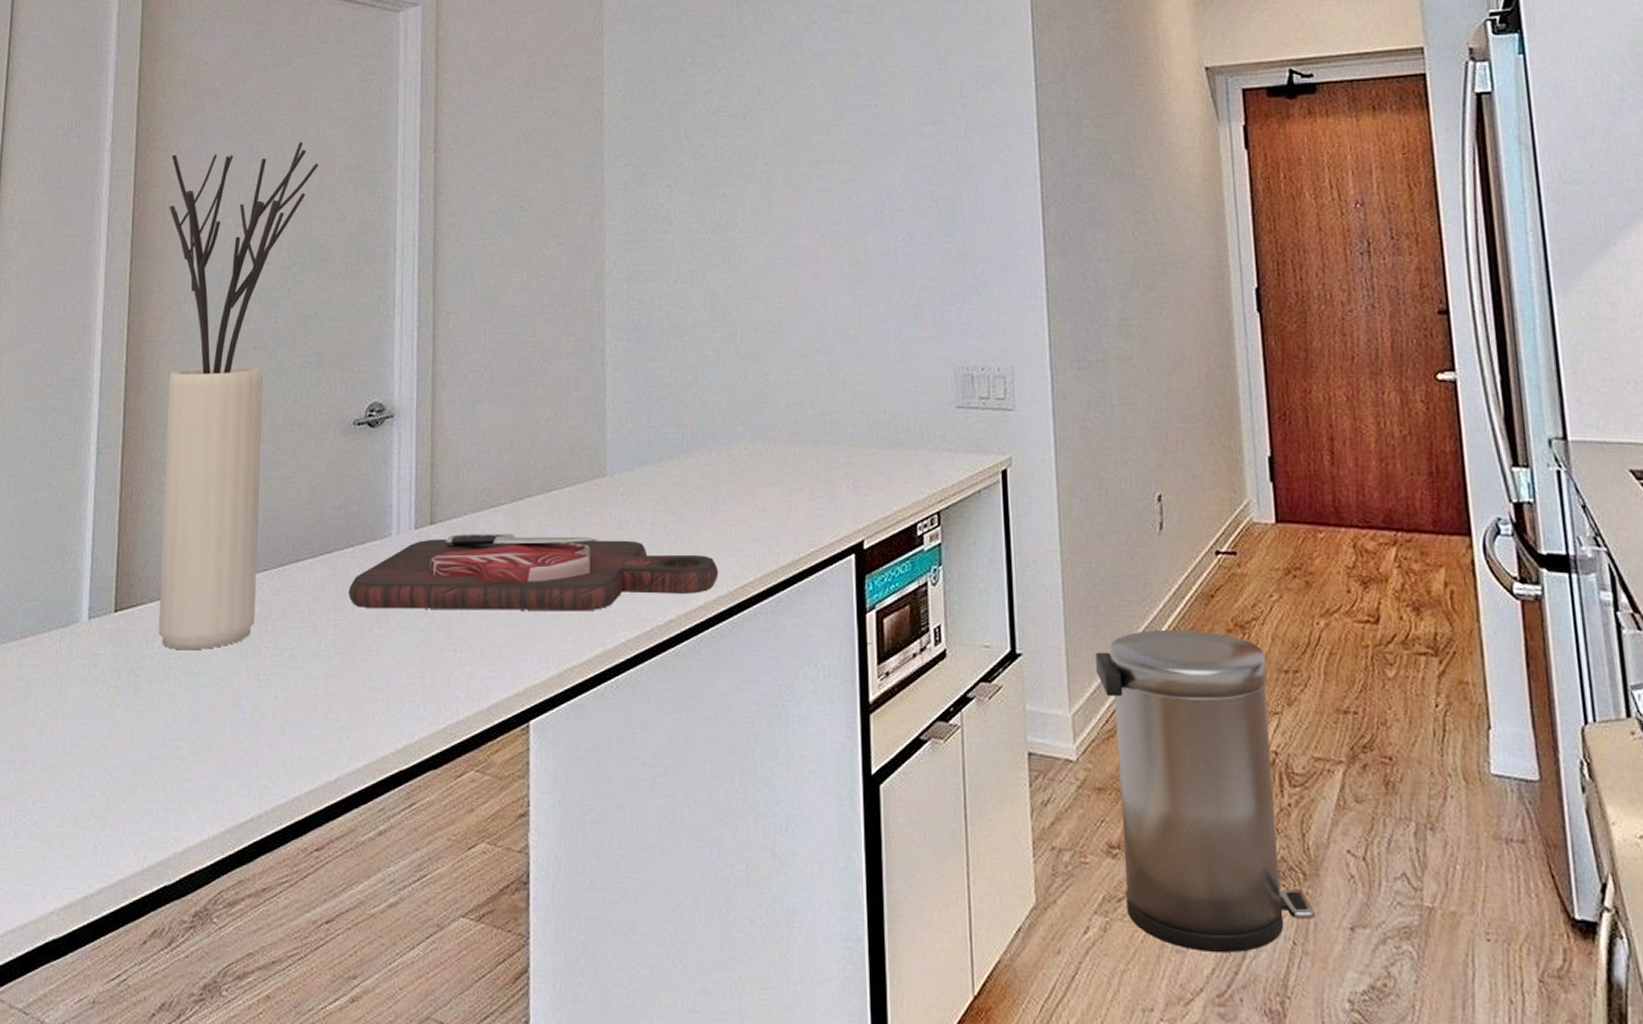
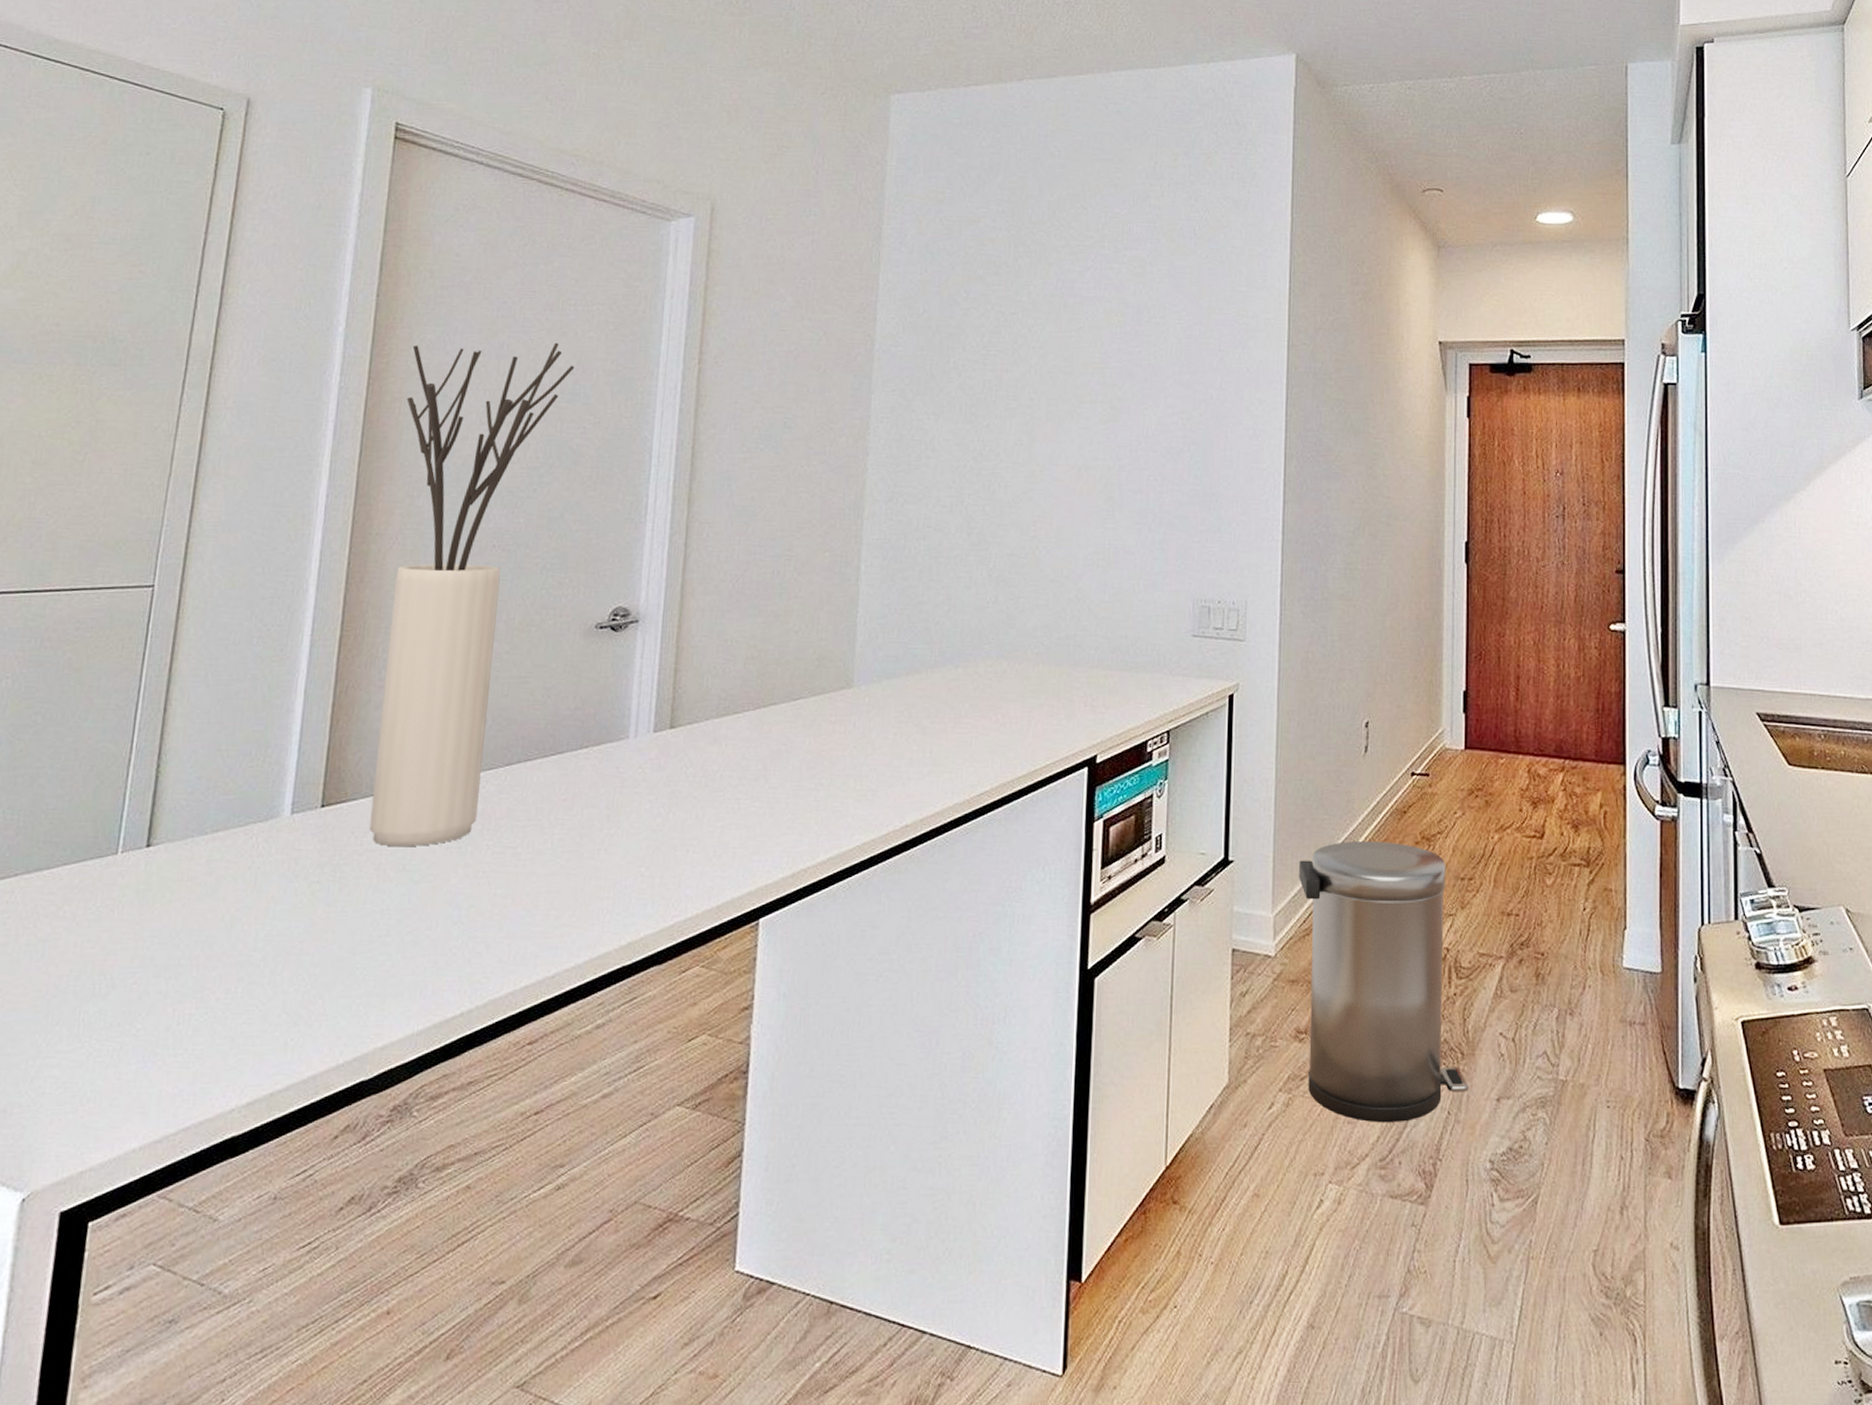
cutting board: present [348,534,719,612] -> none [579,738,957,815]

